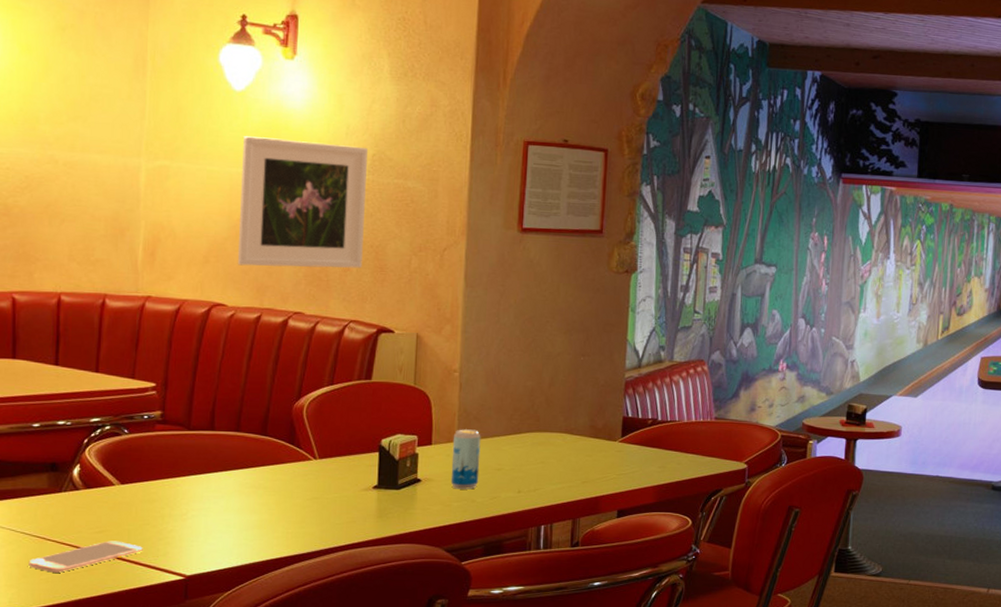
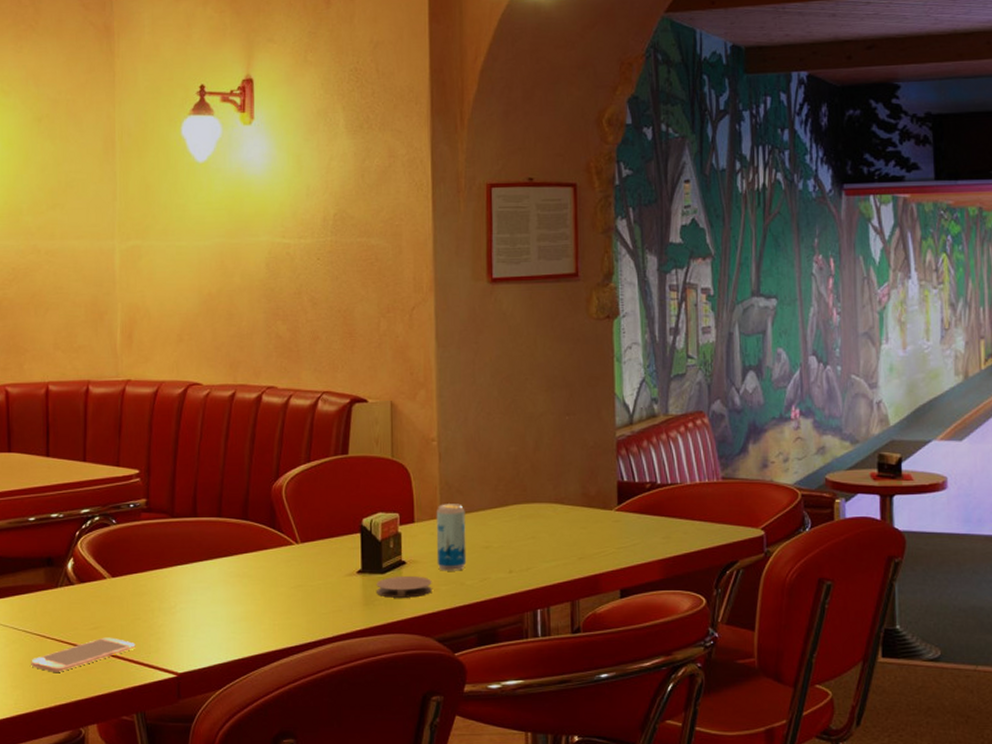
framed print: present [237,136,368,268] -> none [209,207,331,342]
coaster: none [391,492,445,512] -> present [376,576,432,598]

